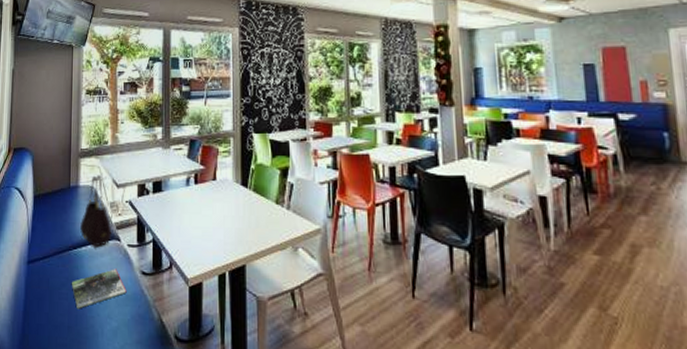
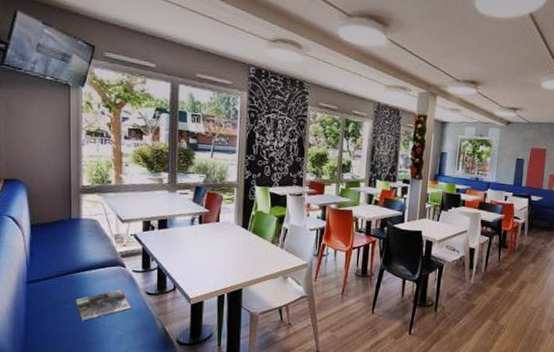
handbag: present [80,175,112,248] -> none [83,210,117,272]

